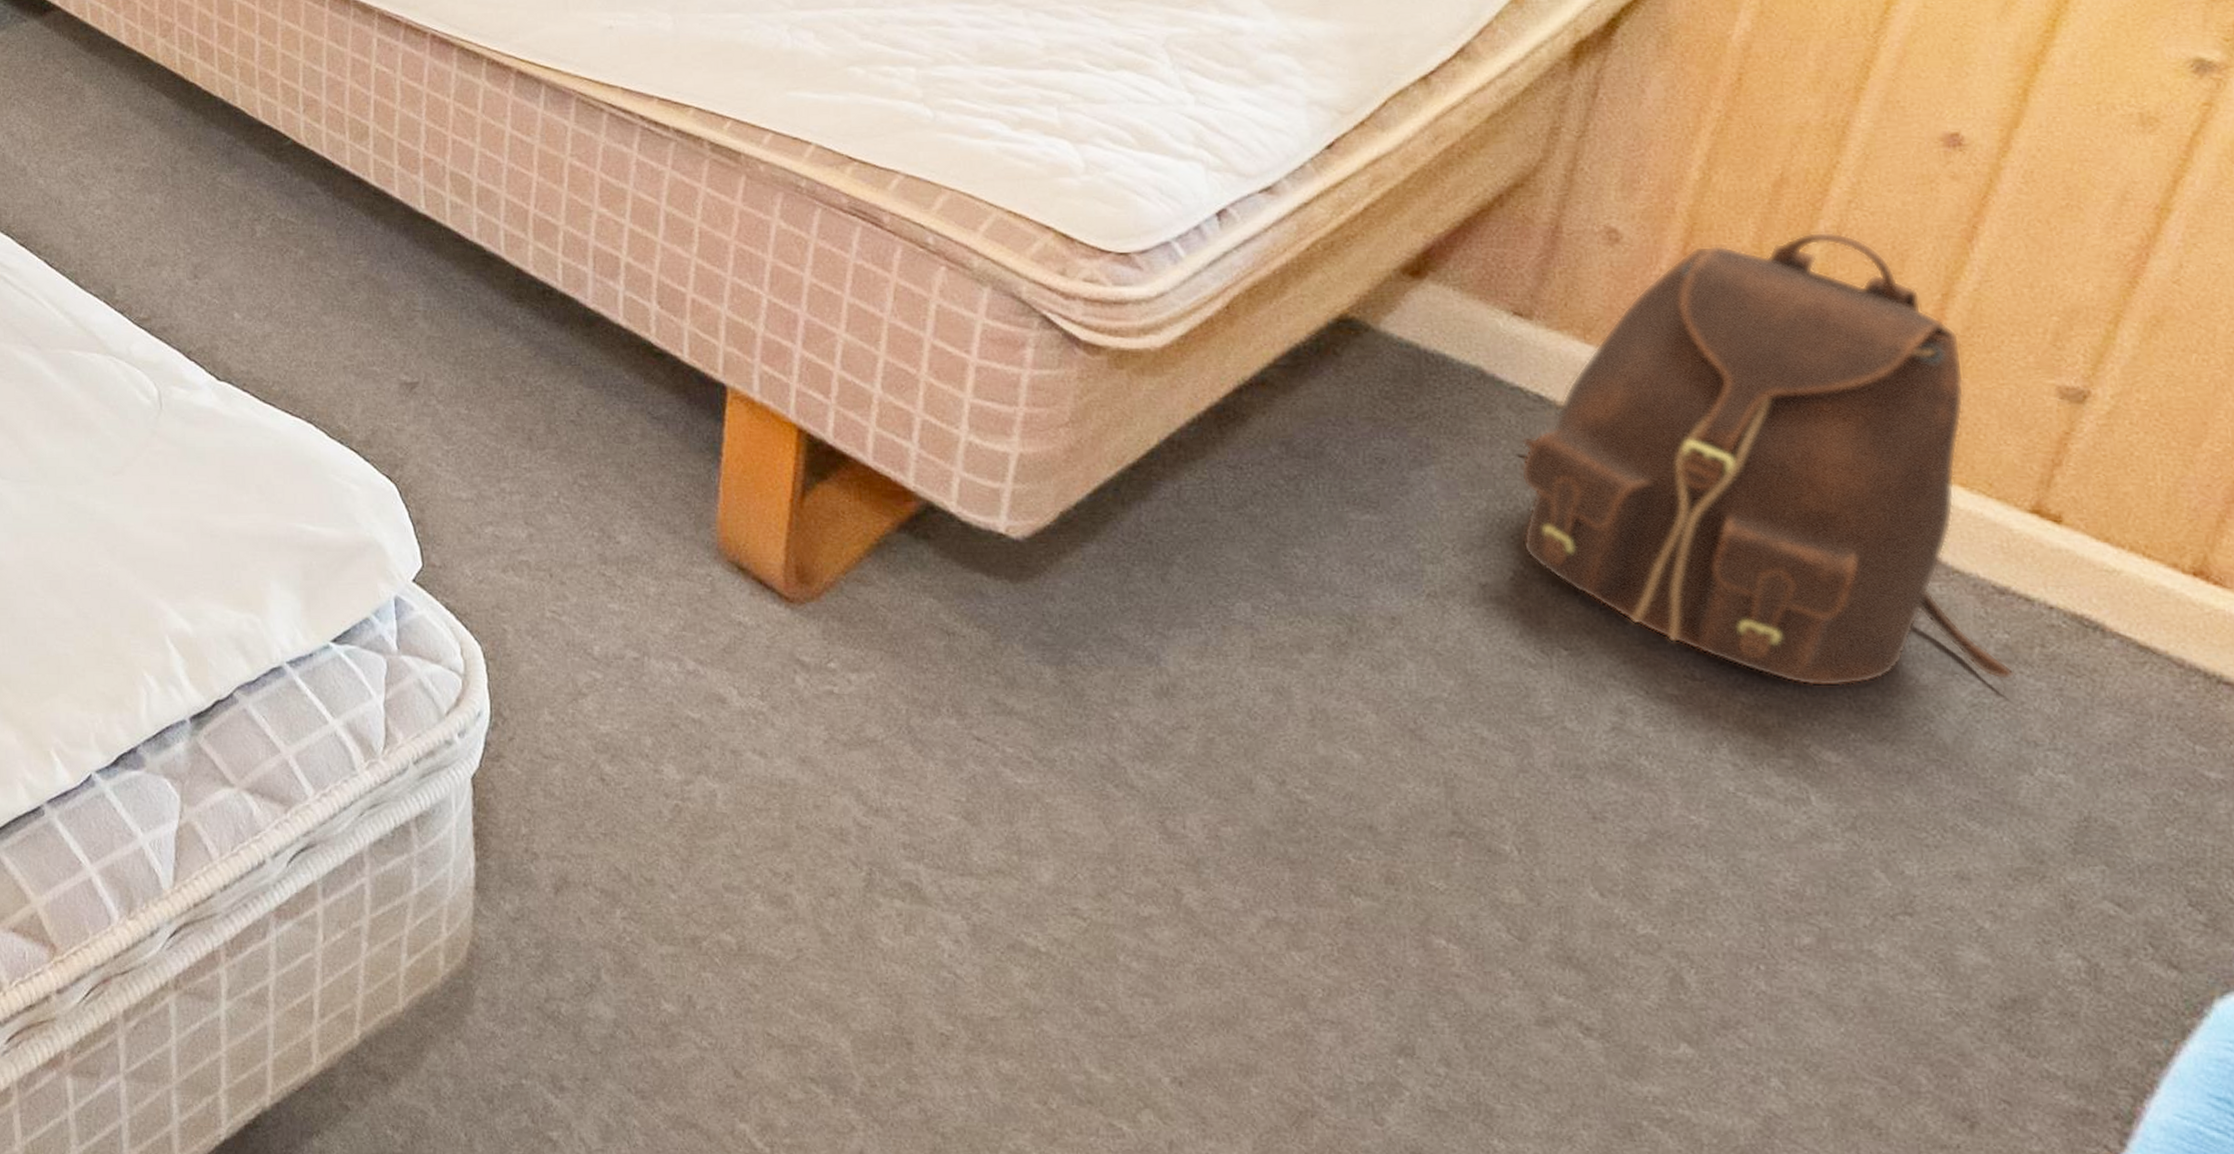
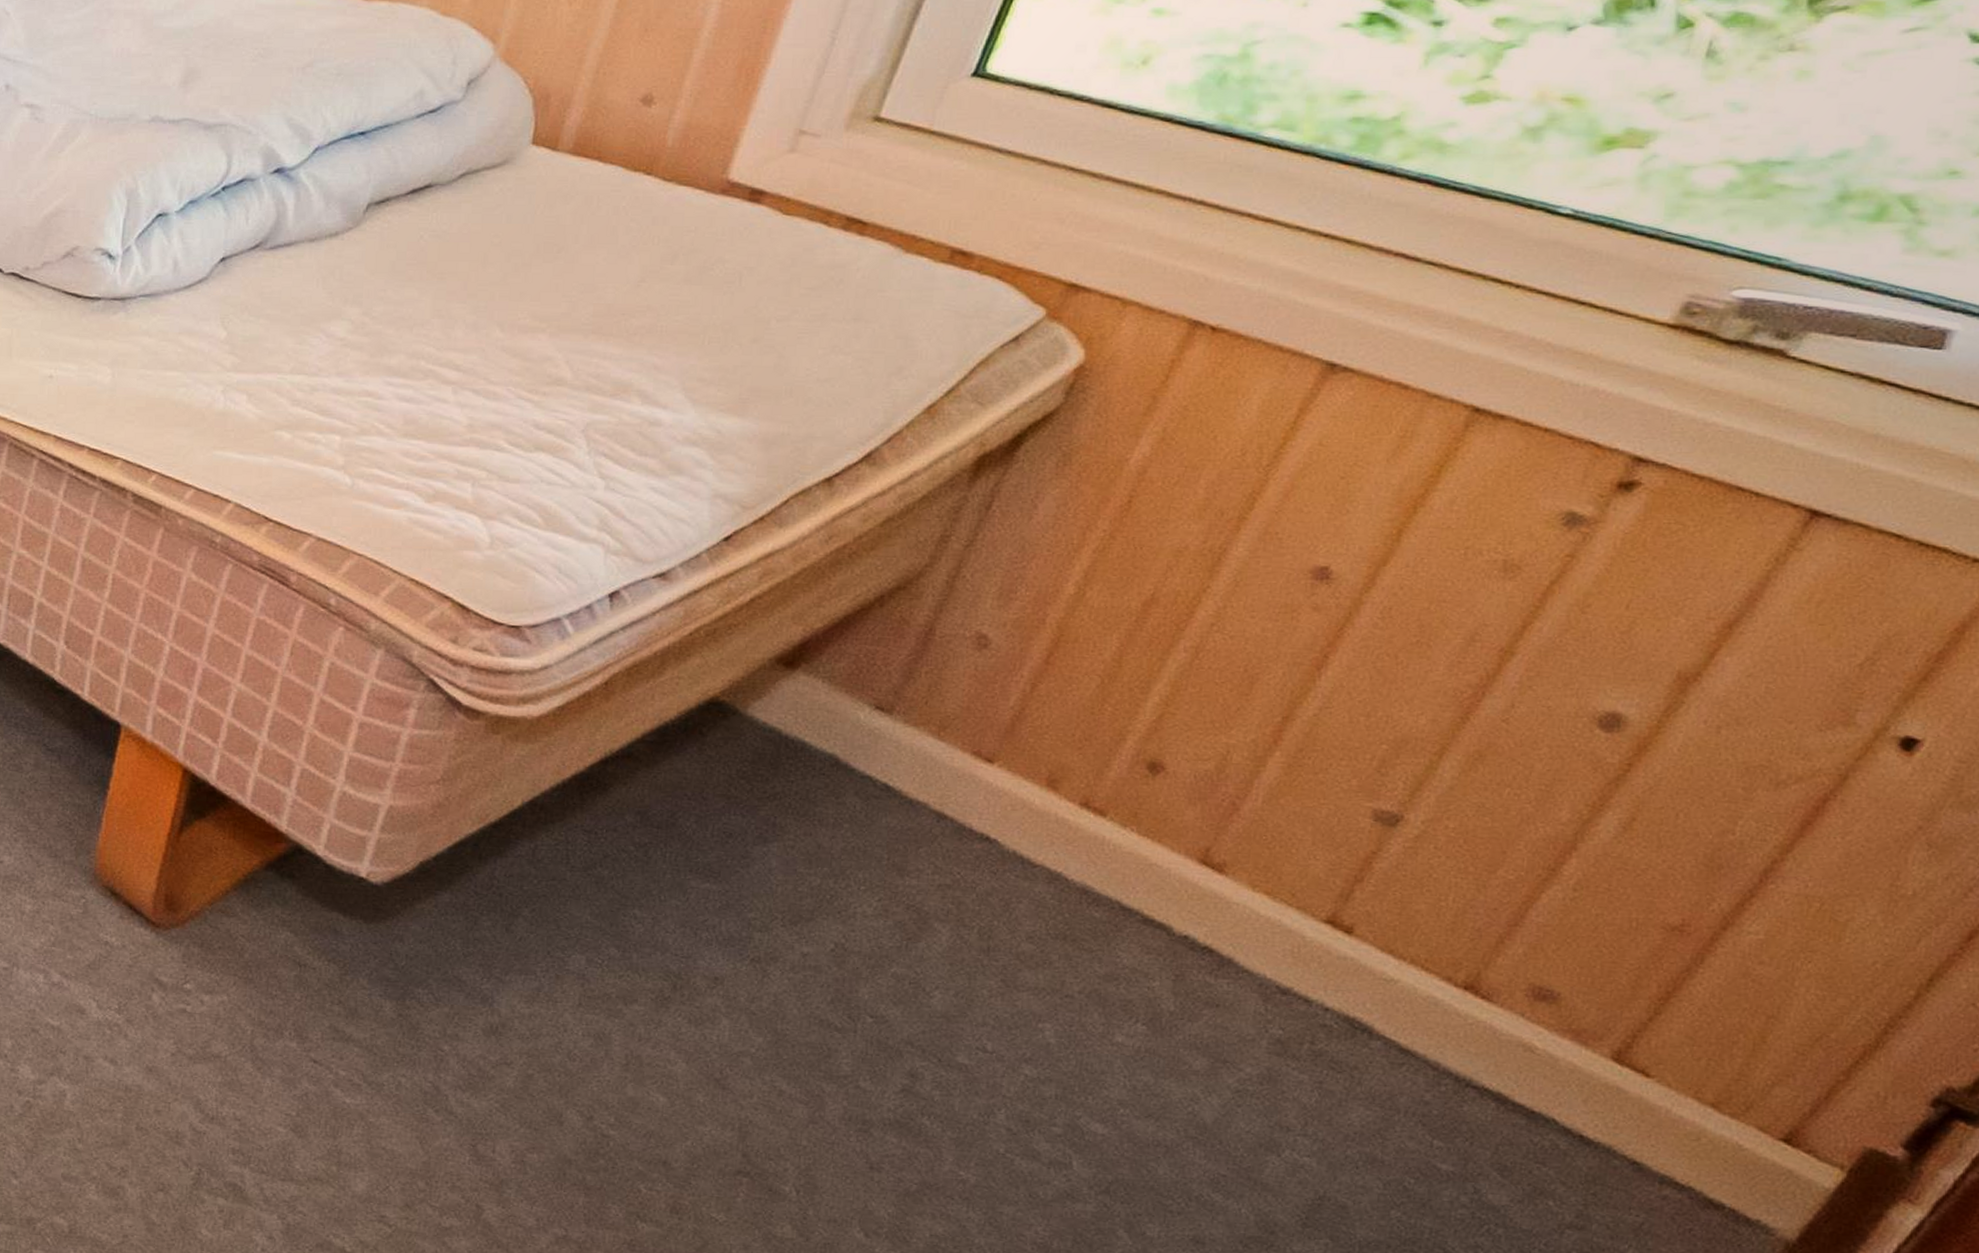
backpack: present [1520,231,2015,687] -> none [847,650,1291,1072]

